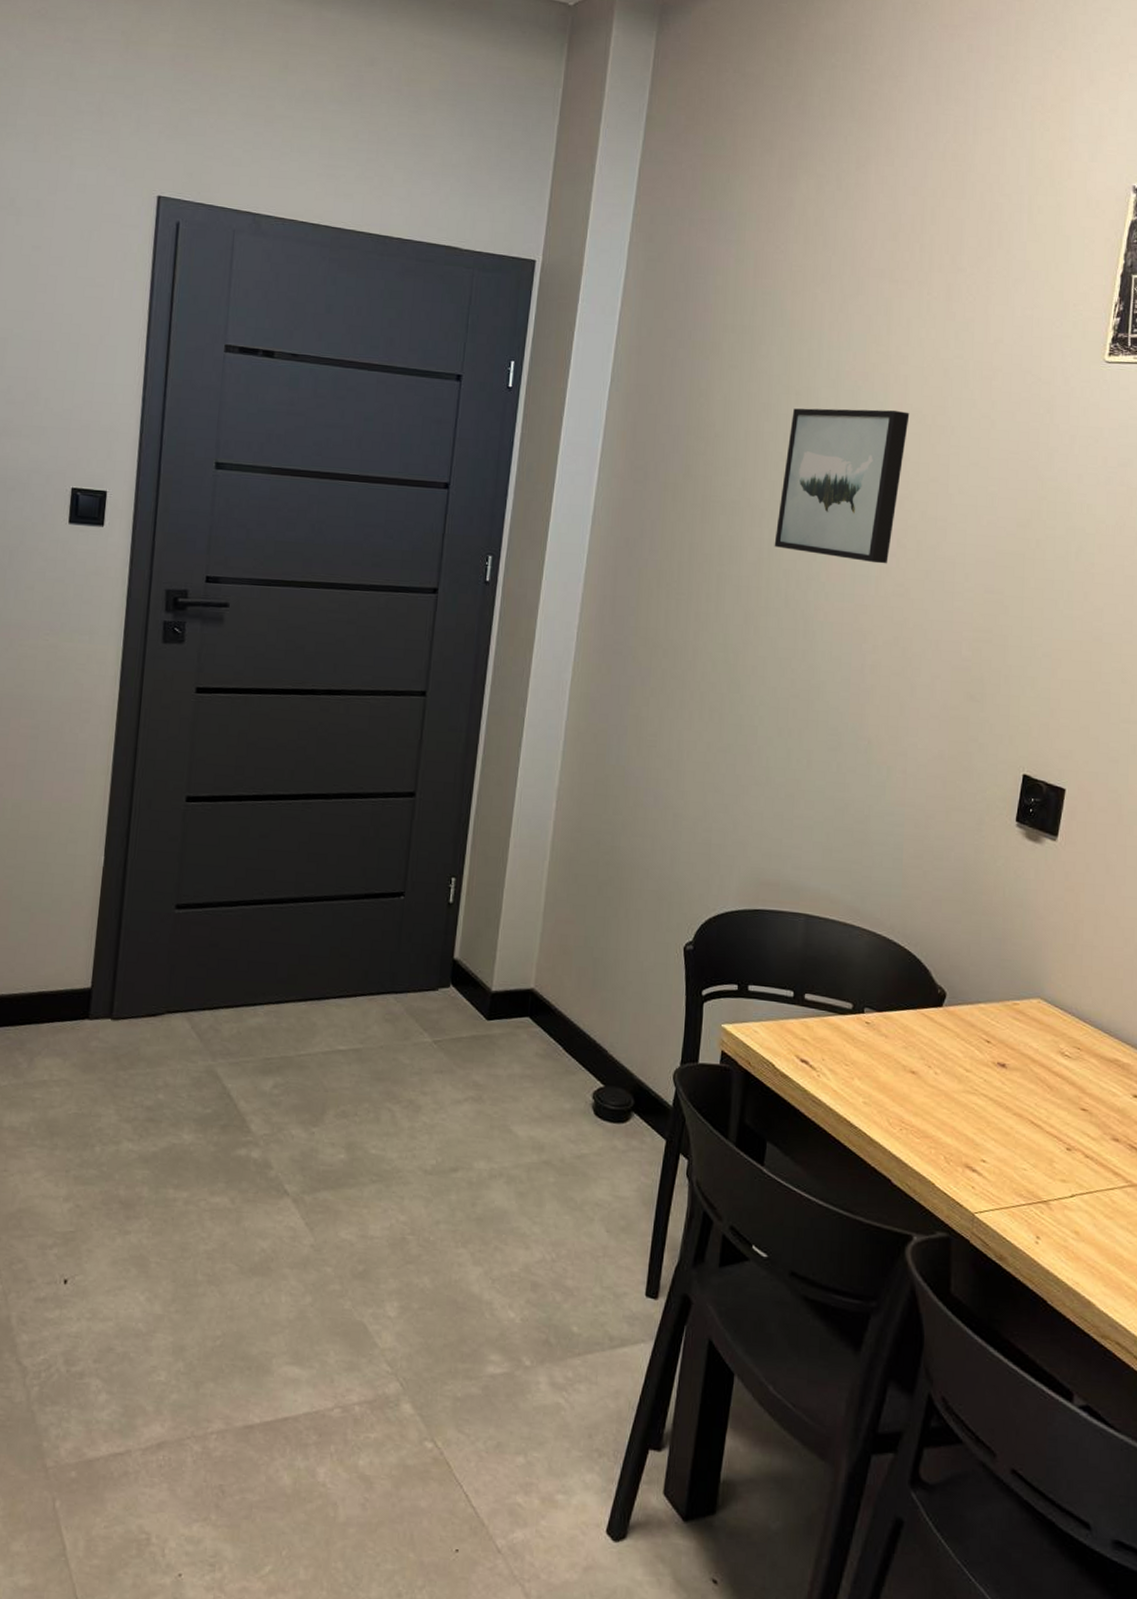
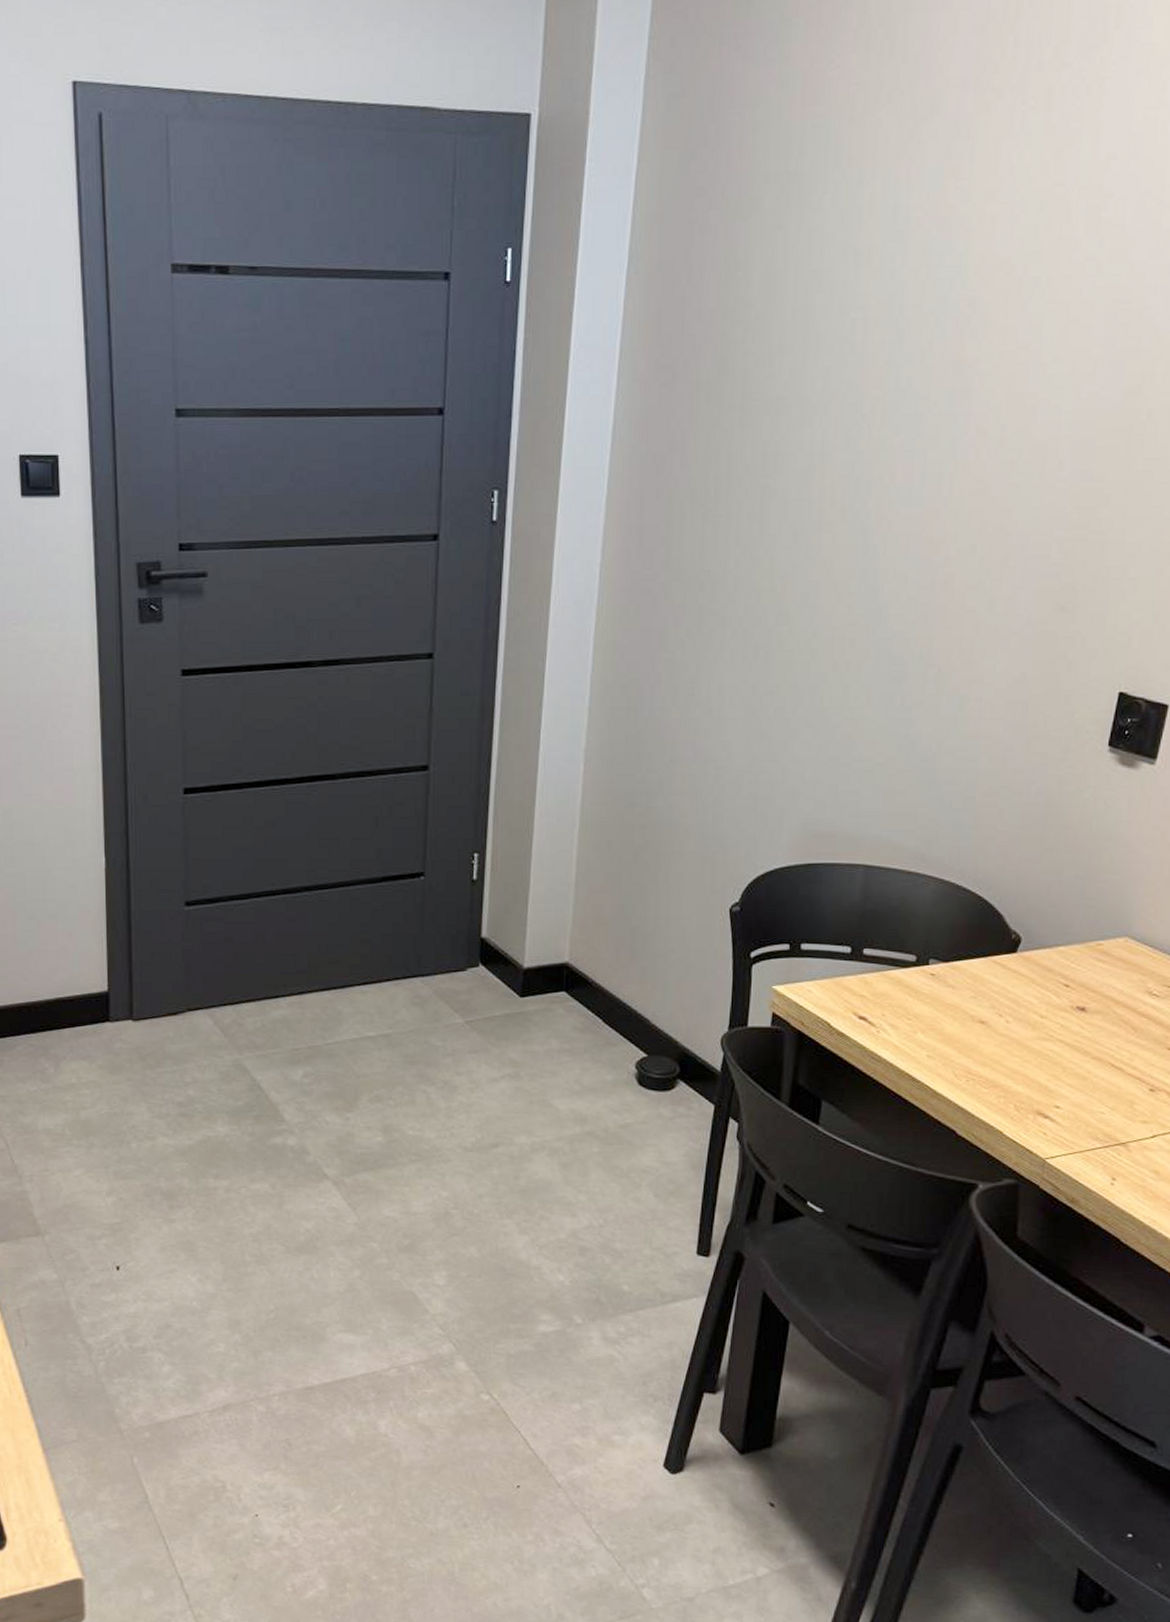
wall art: present [774,408,910,564] -> none [828,263,996,458]

